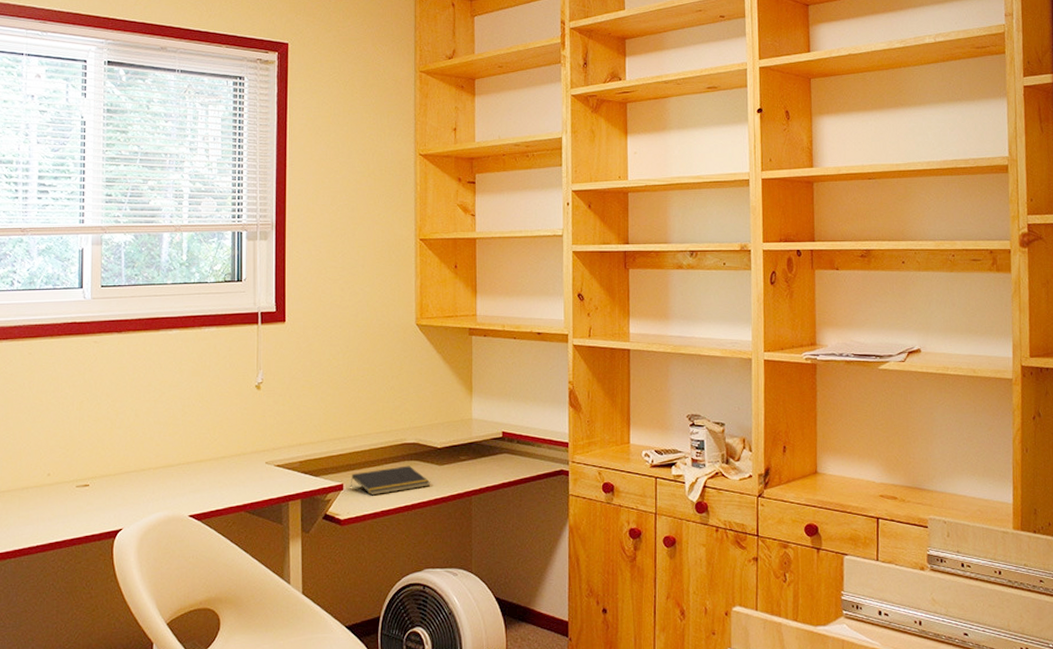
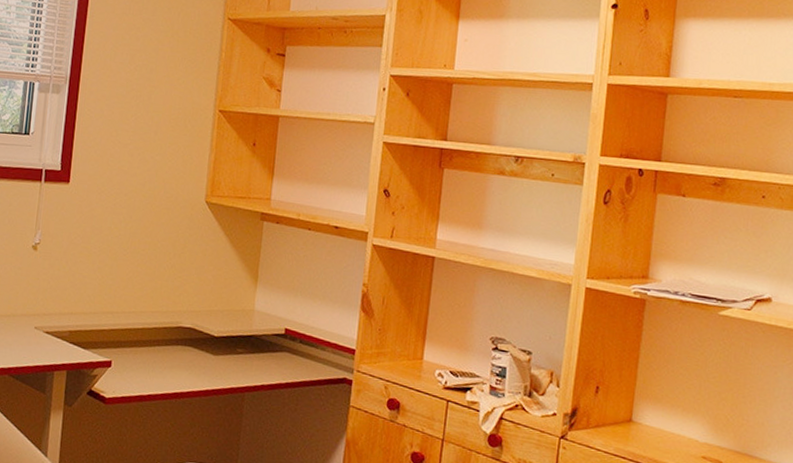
notepad: present [350,465,431,496] -> none [118,350,203,378]

